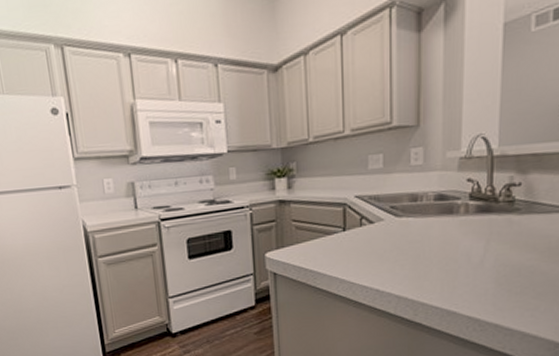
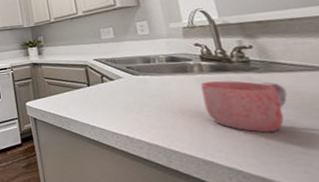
mug: none [461,223,538,279] -> present [200,80,288,132]

